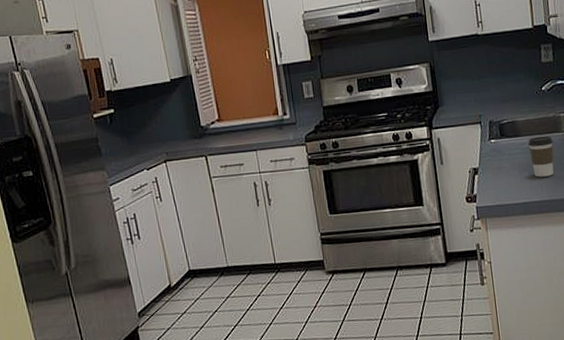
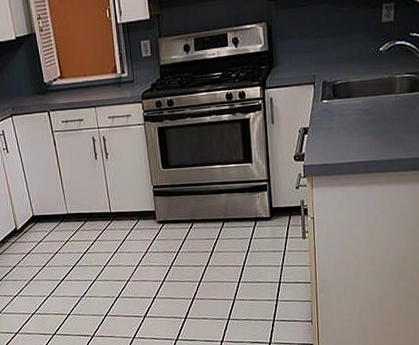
coffee cup: present [527,136,554,177] -> none [360,97,386,138]

